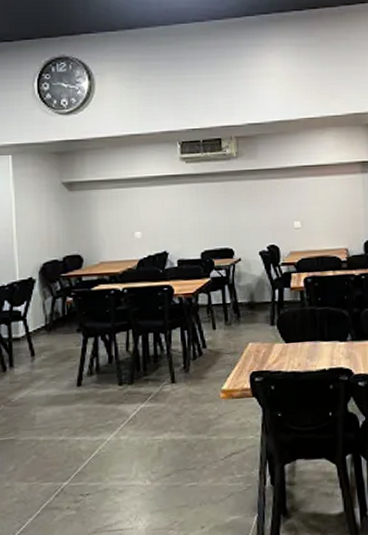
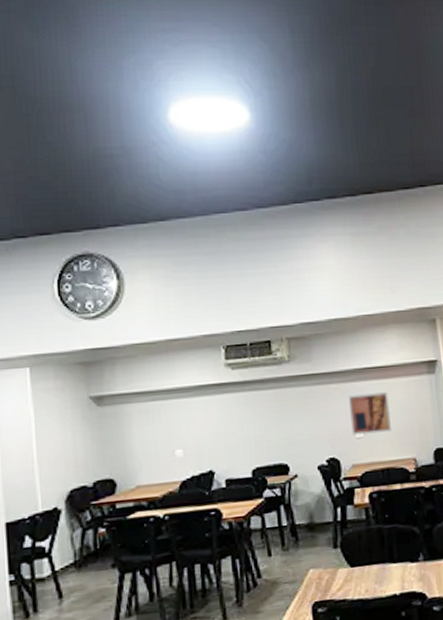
wall art: none [289,188,326,226] -> present [349,392,391,436]

